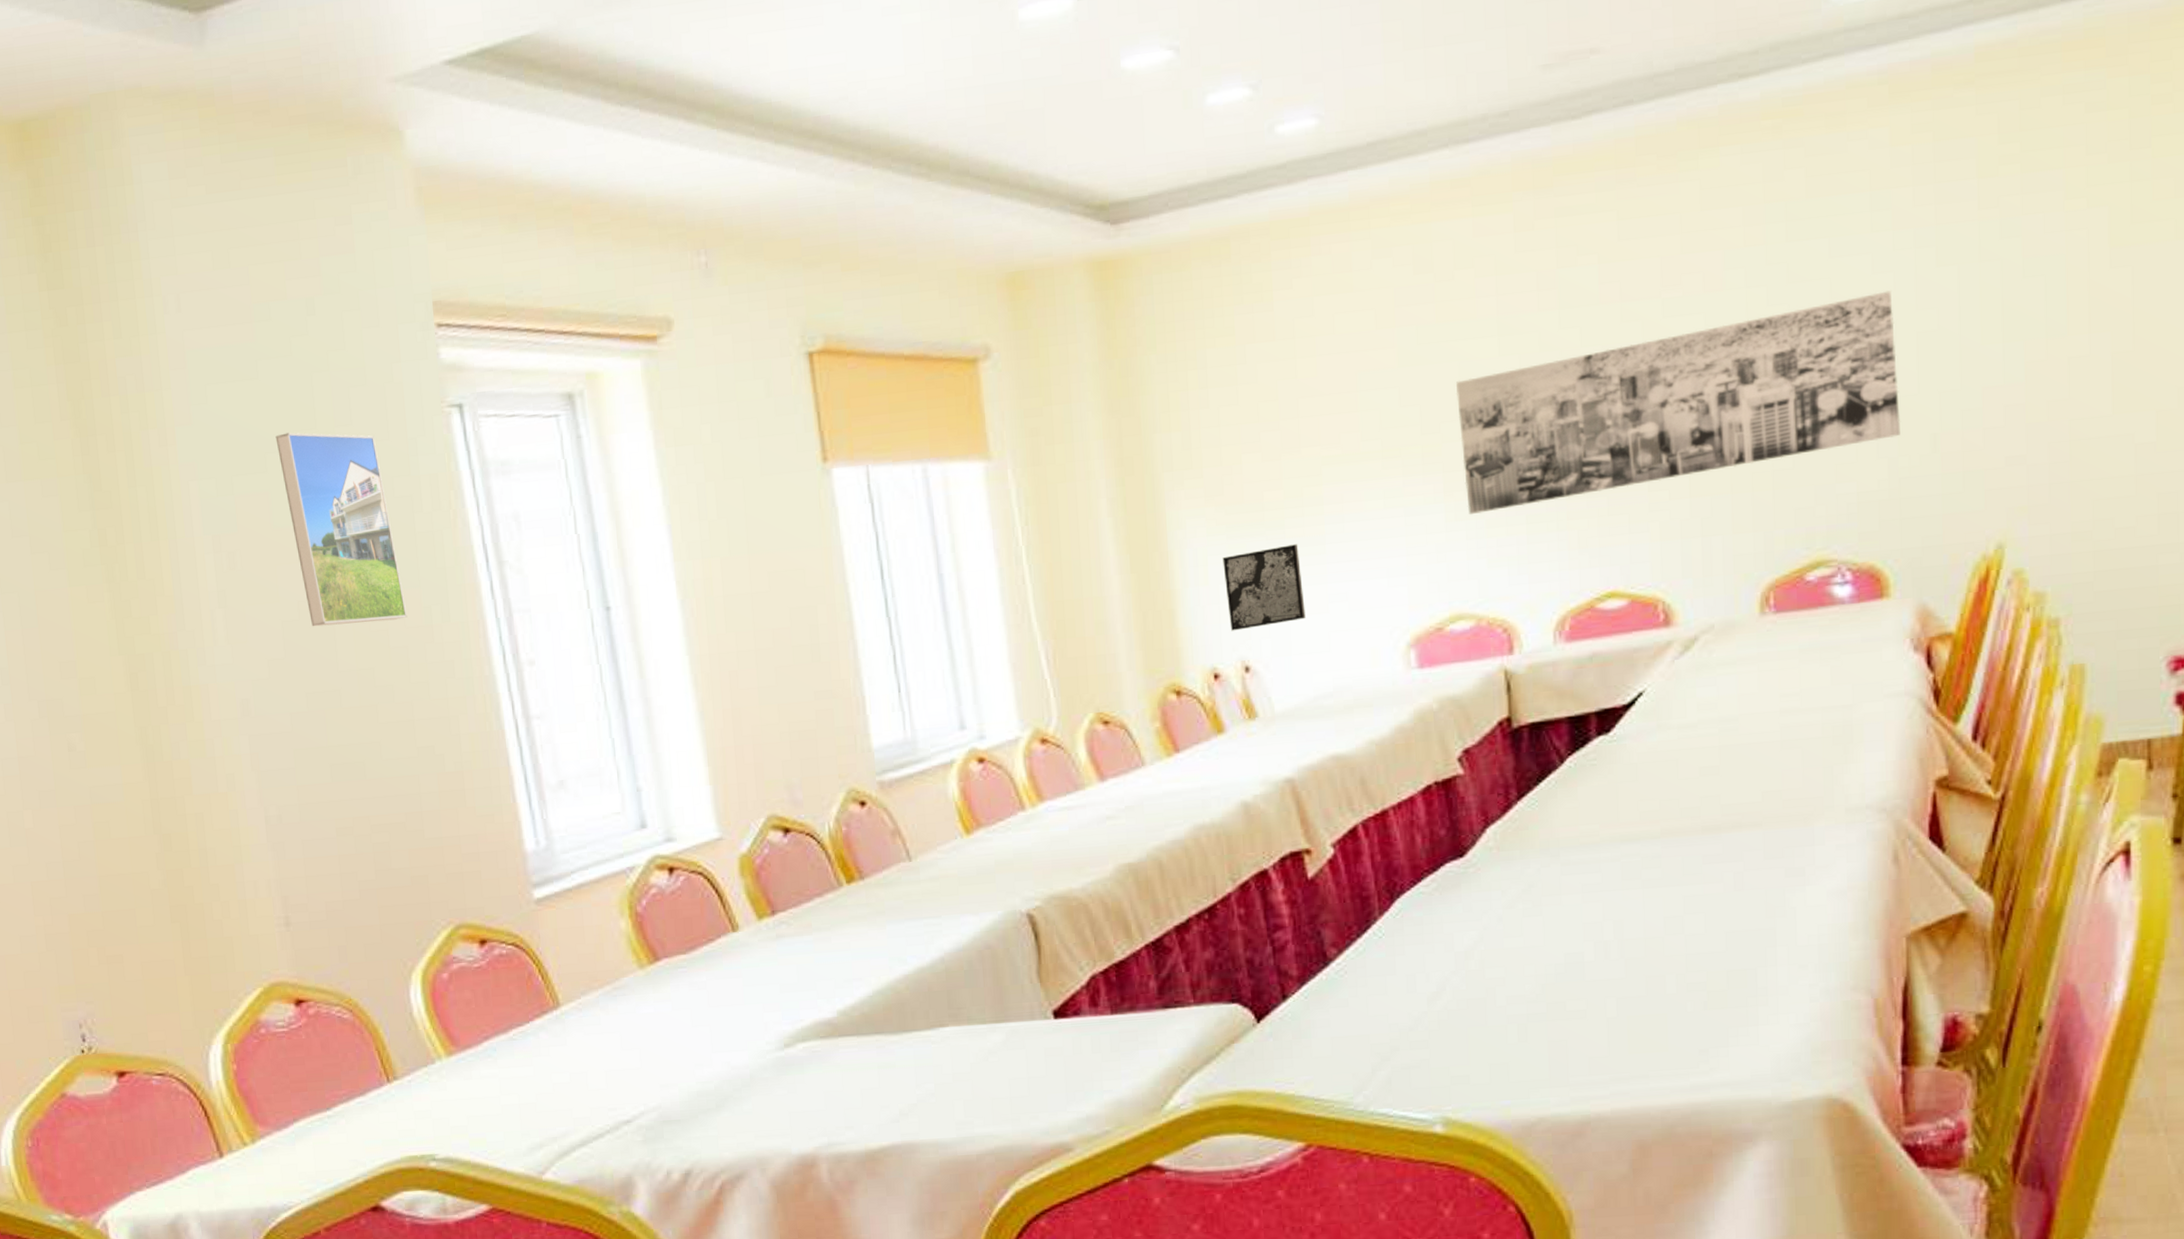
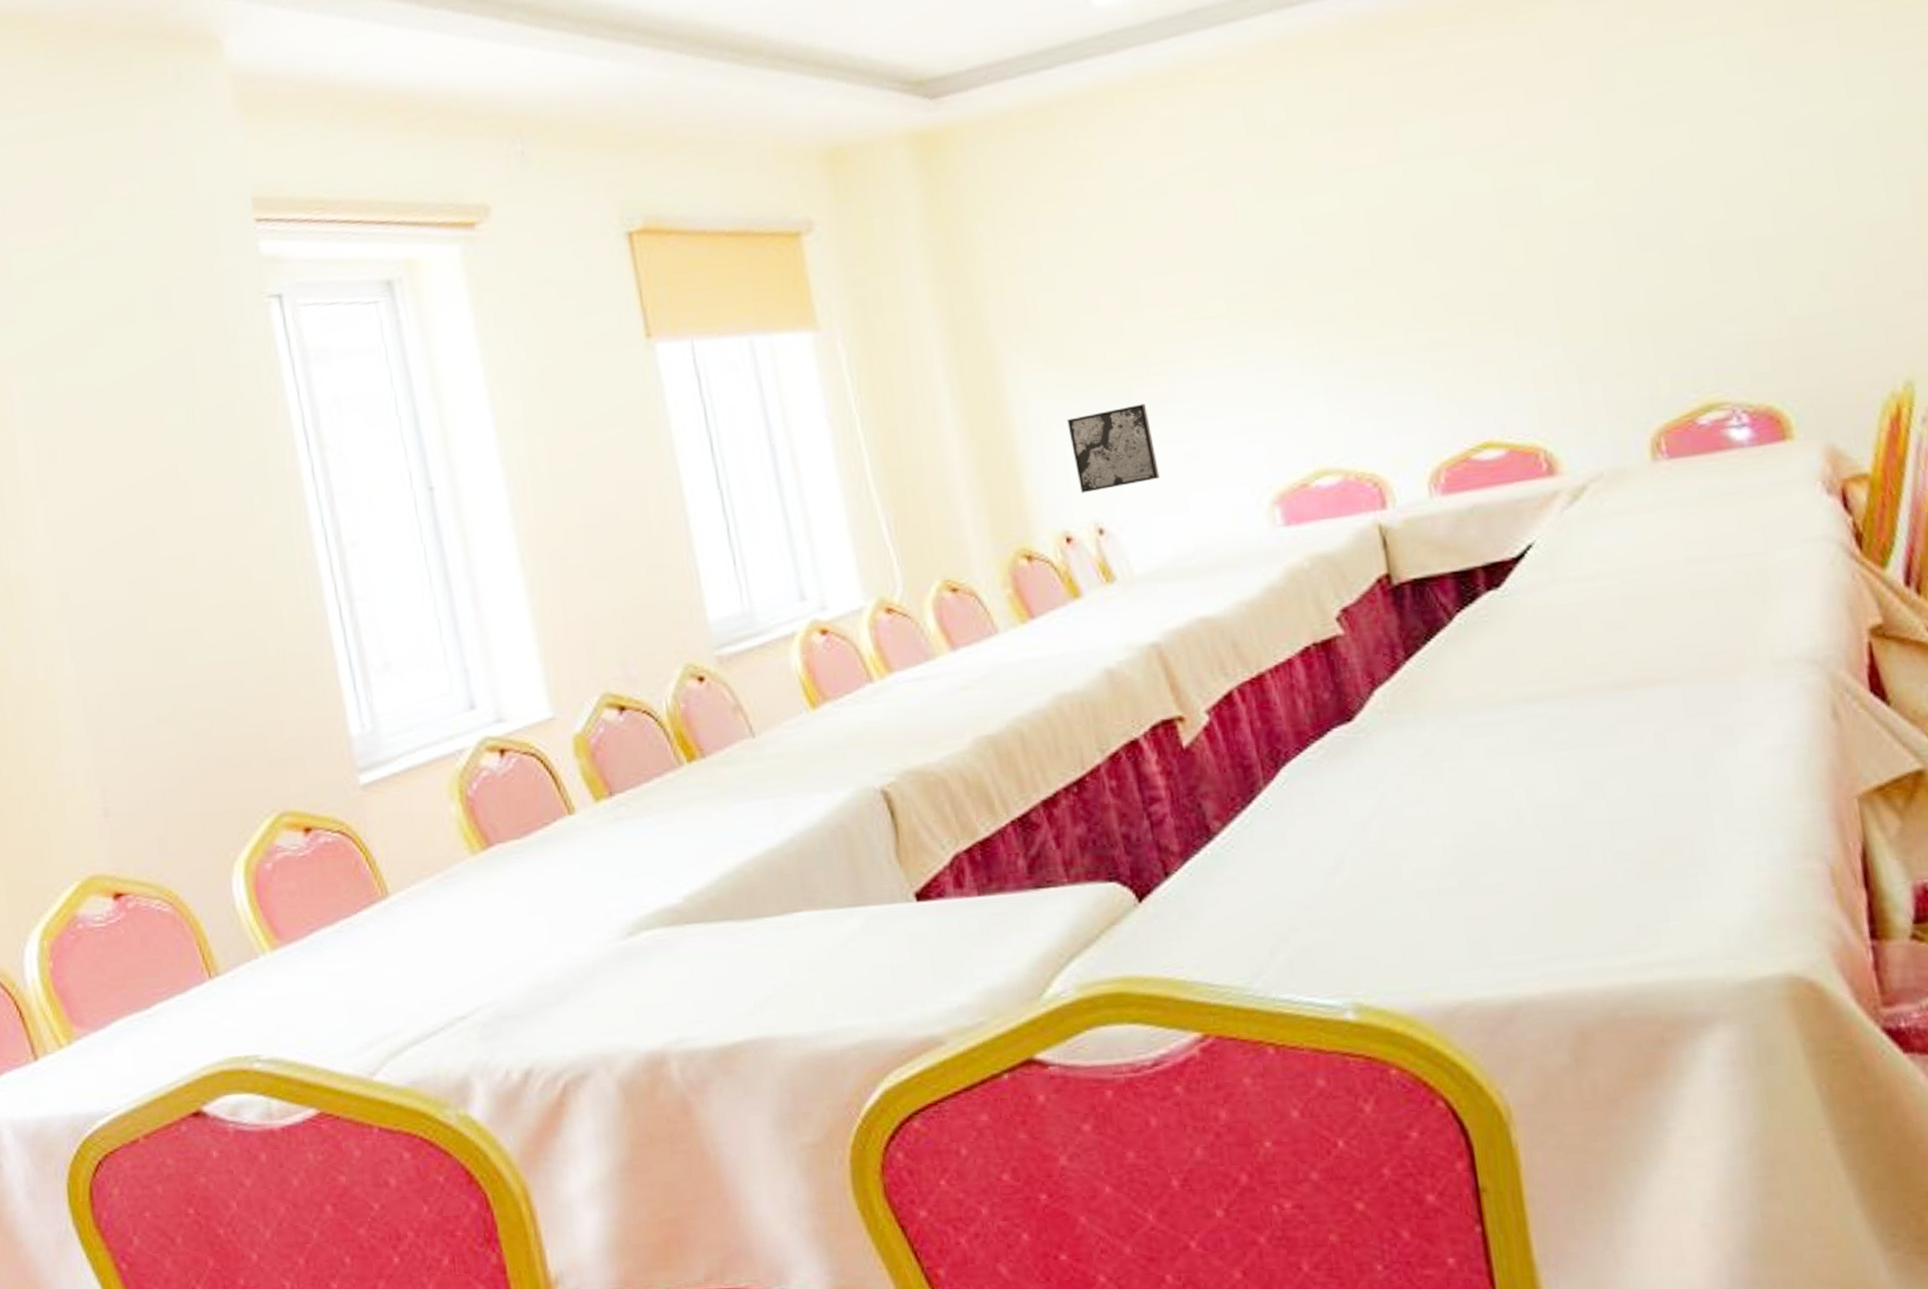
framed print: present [275,432,408,627] -> none [97,327,228,515]
wall art: present [1456,291,1901,515] -> none [1300,131,1784,369]

